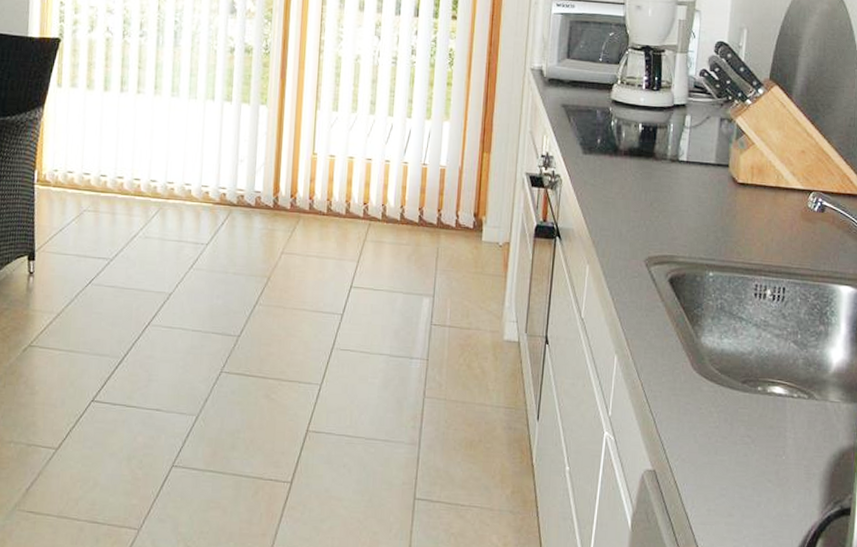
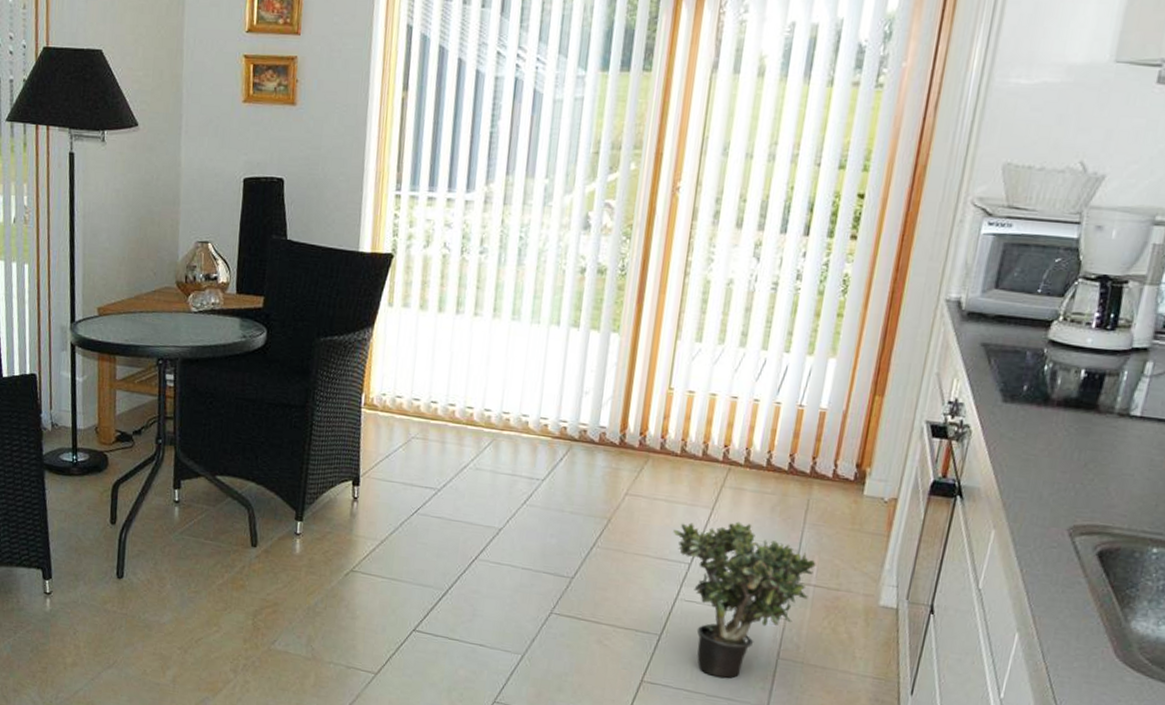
potted plant: none [325,272,449,420] -> present [673,521,816,678]

